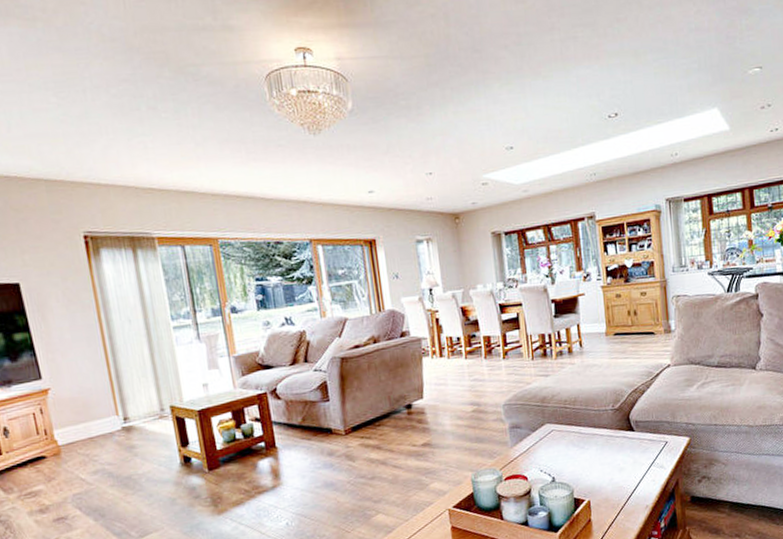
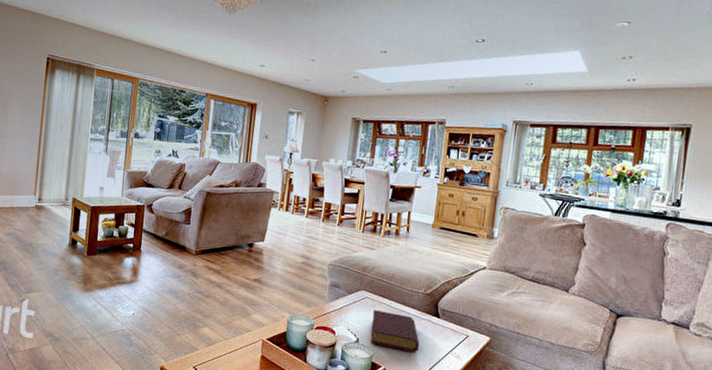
book: none [563,438,620,479] -> present [370,310,419,353]

